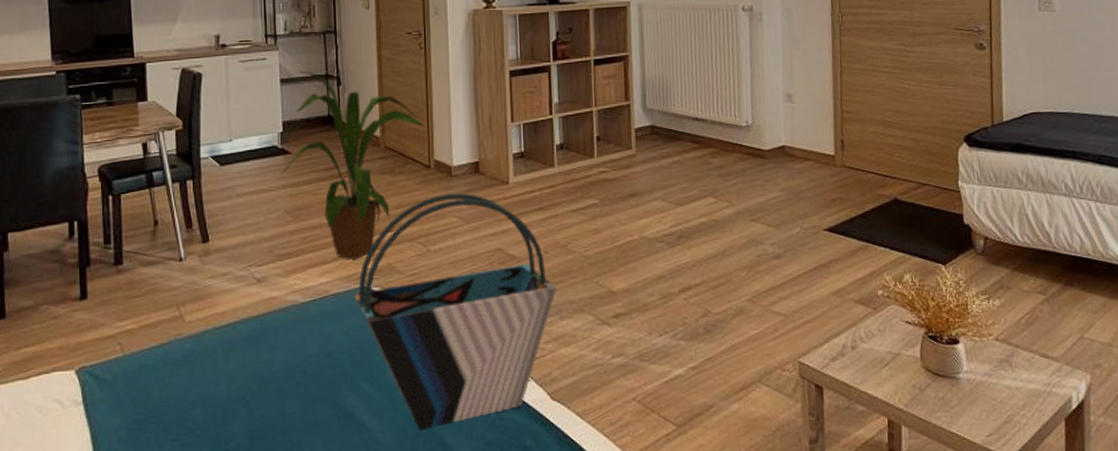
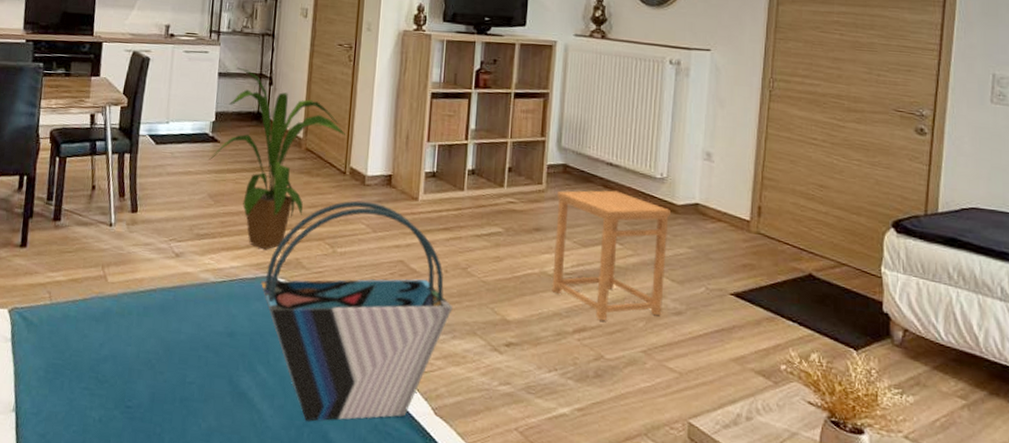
side table: none [648,144,762,277] -> present [552,190,670,321]

